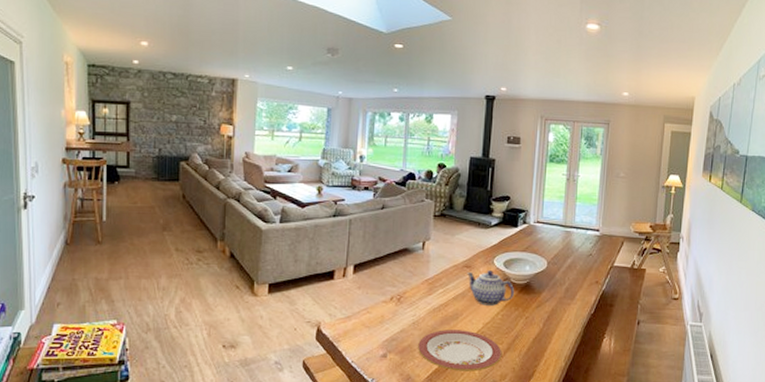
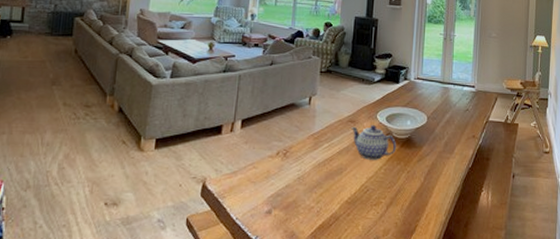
plate: present [417,330,502,371] -> none [302,184,385,227]

